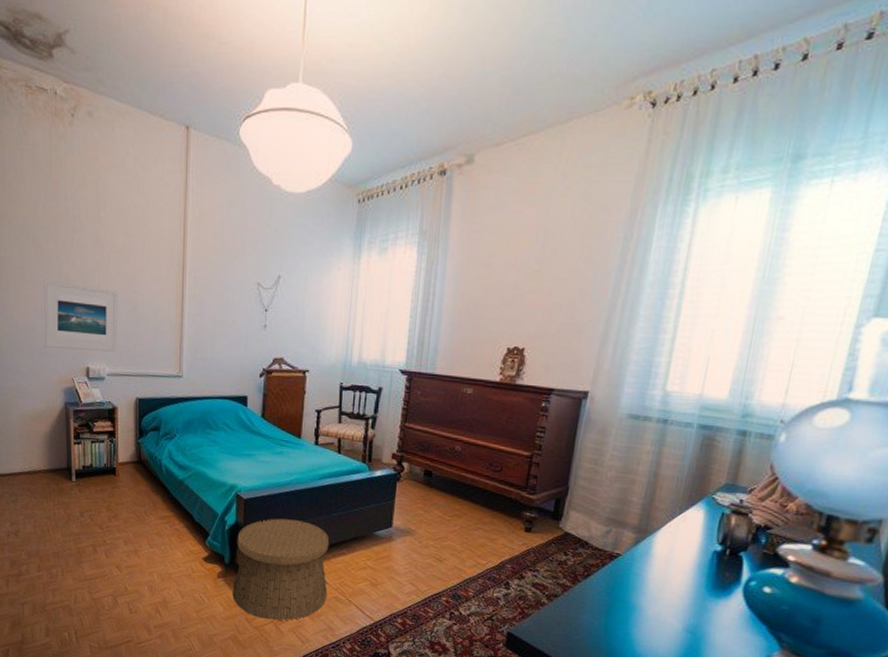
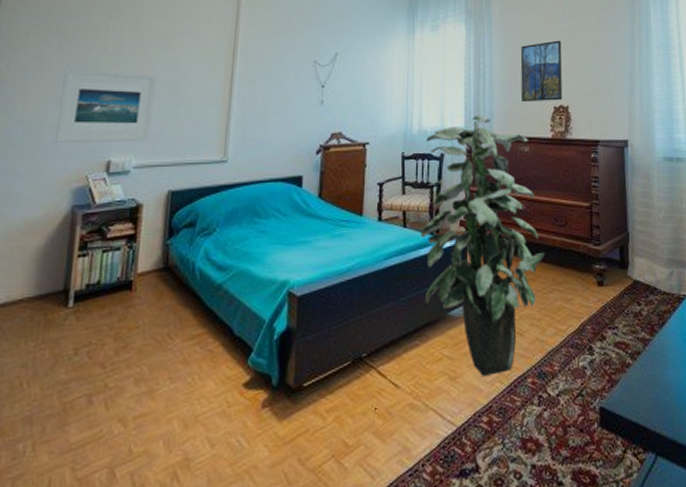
basket: present [232,518,330,621] -> none [281,312,400,455]
indoor plant: none [353,351,474,589] -> present [420,115,545,376]
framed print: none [471,270,529,342] -> present [520,40,563,103]

